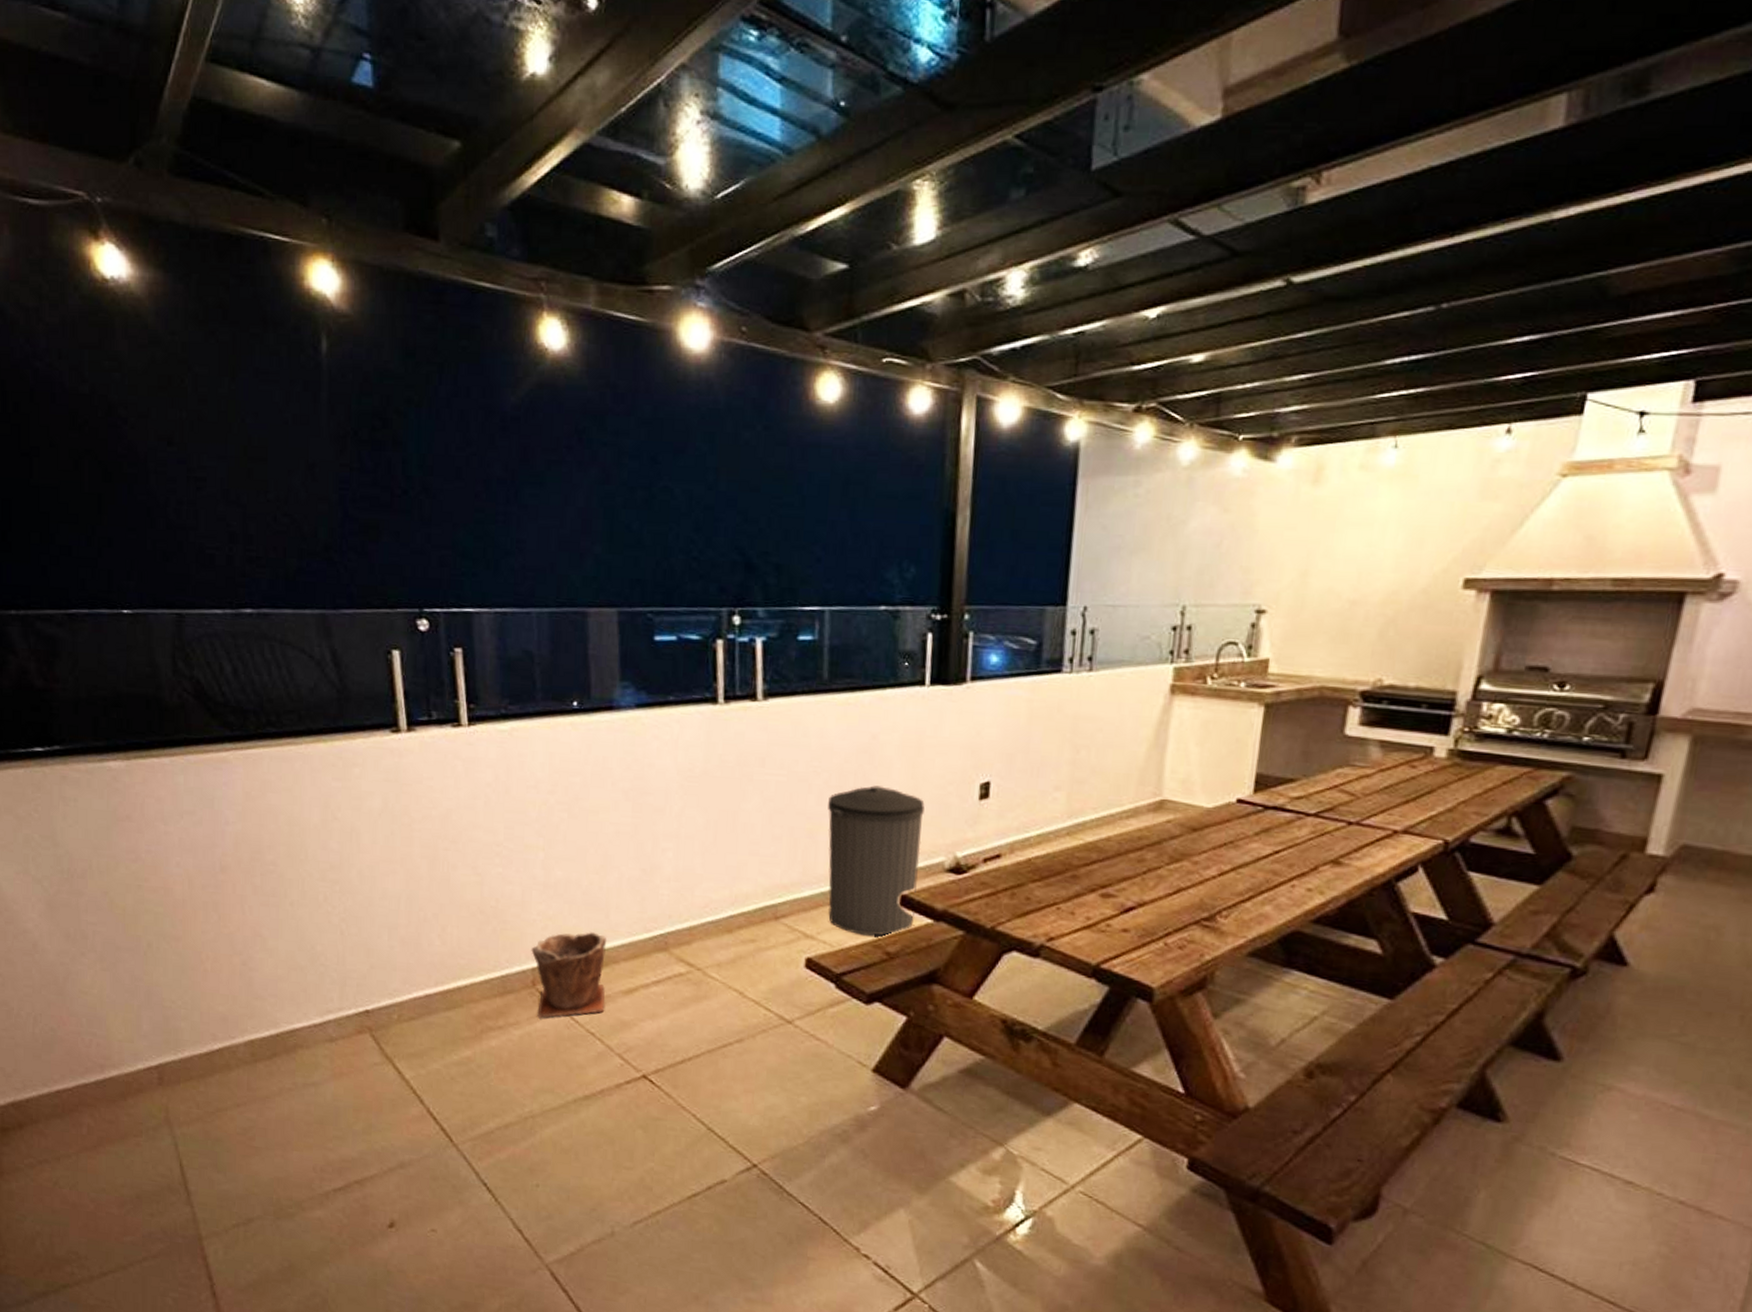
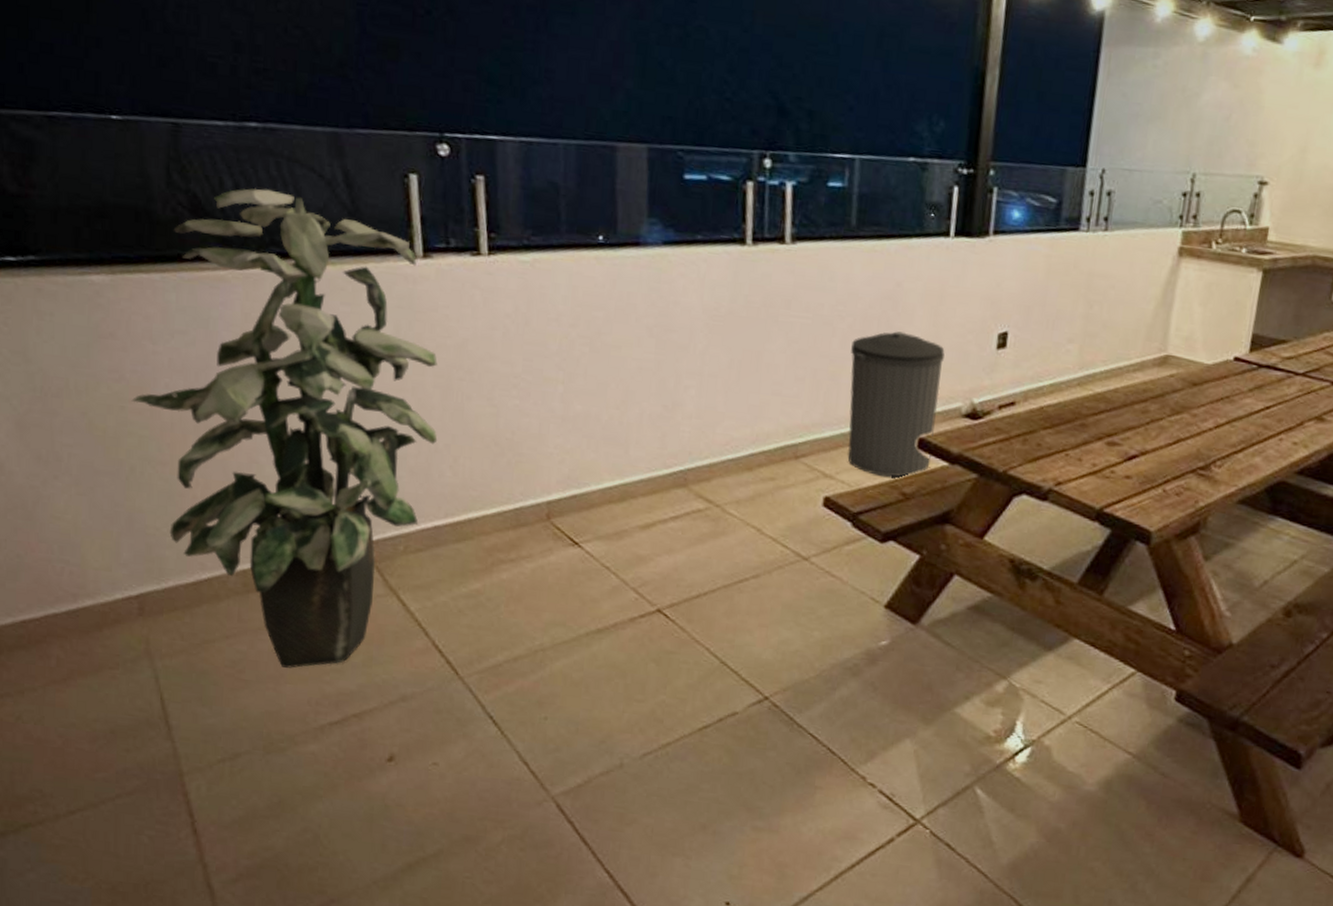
indoor plant: none [147,672,426,1136] -> present [131,188,438,668]
plant pot: present [531,932,606,1018] -> none [546,466,625,551]

